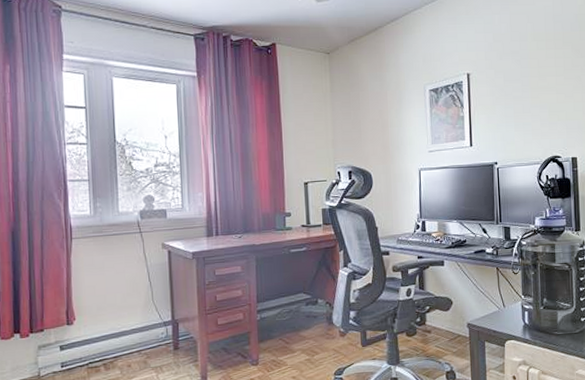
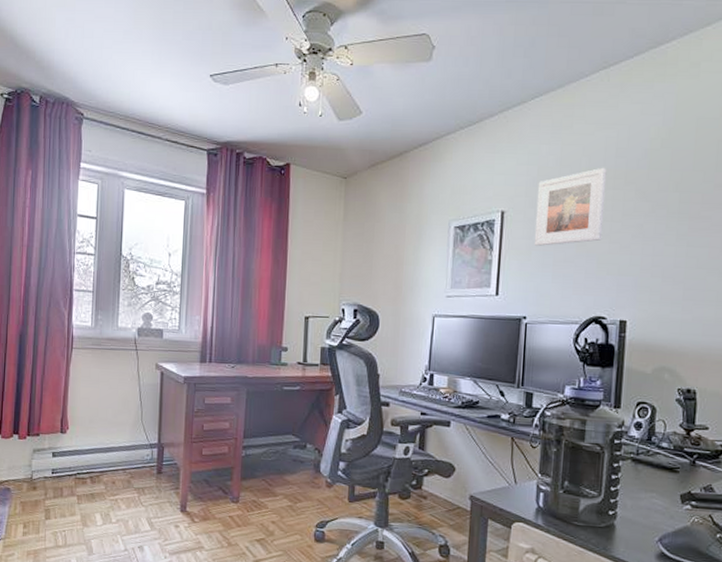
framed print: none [494,31,551,101] -> present [534,167,607,246]

